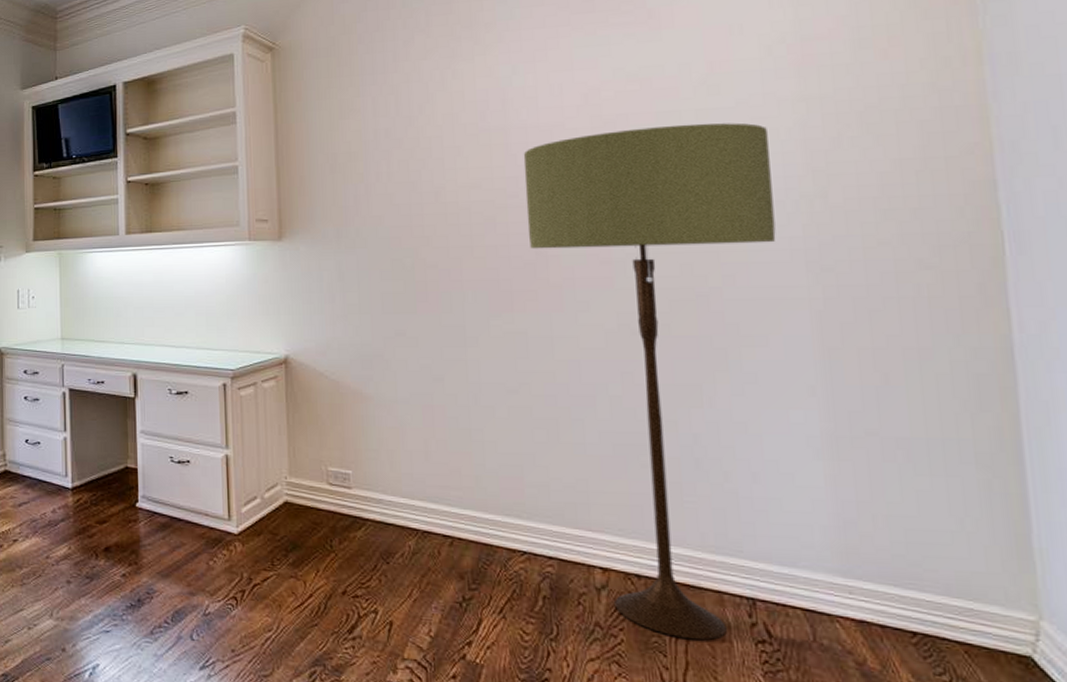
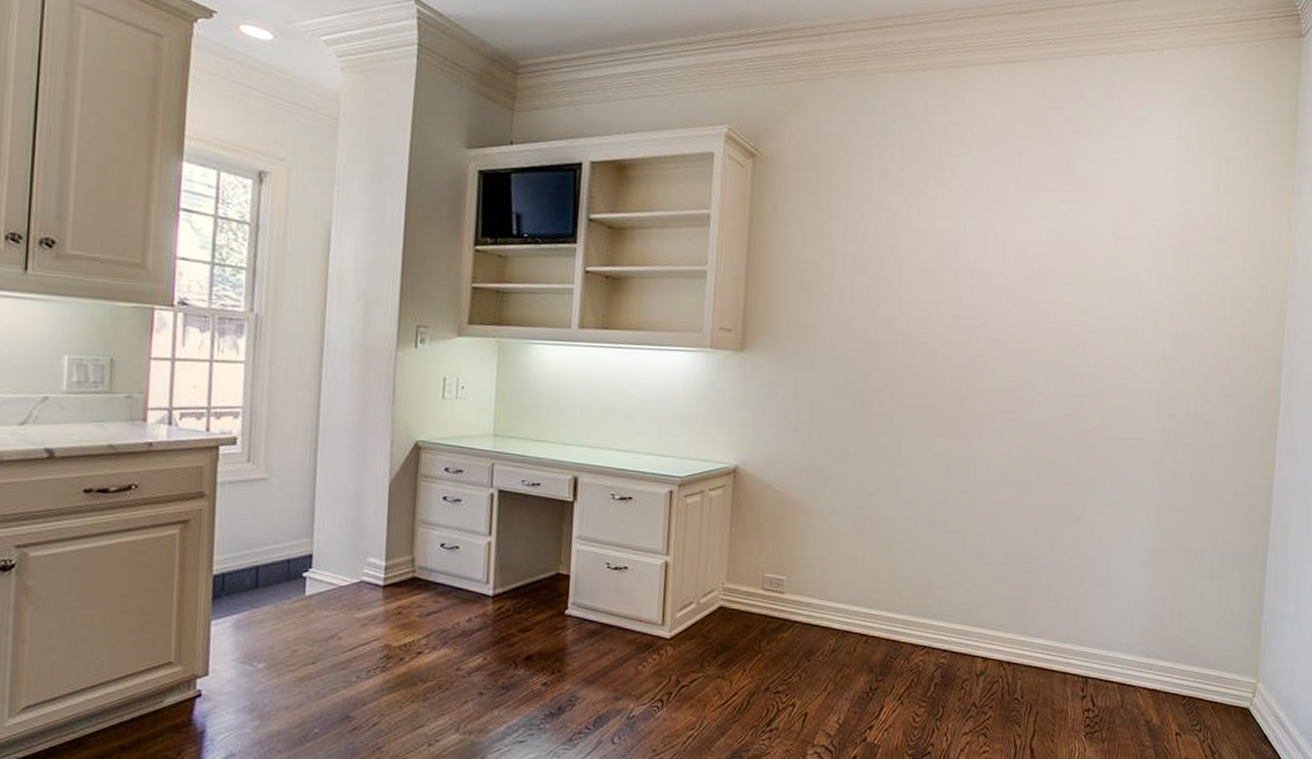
floor lamp: present [523,122,776,640] -> none [962,285,1148,712]

